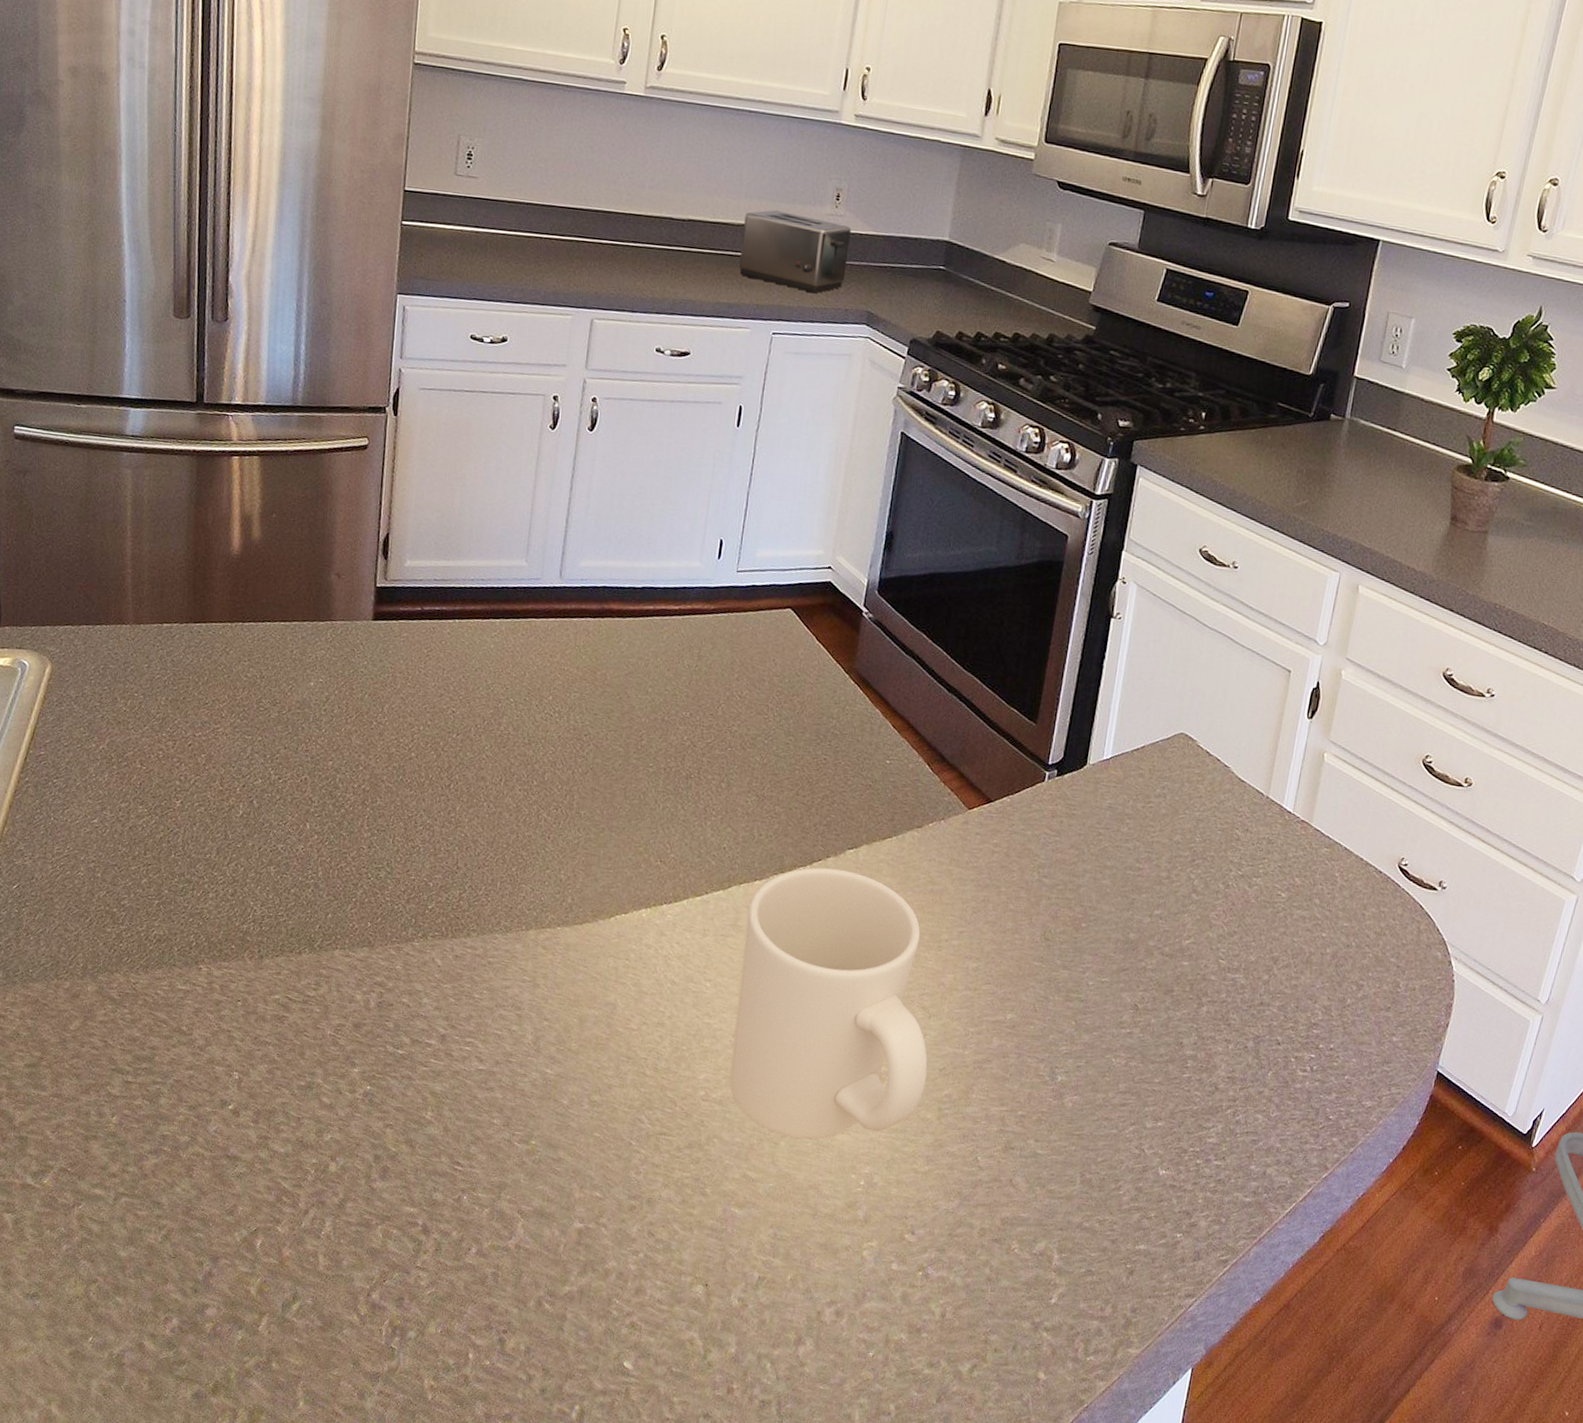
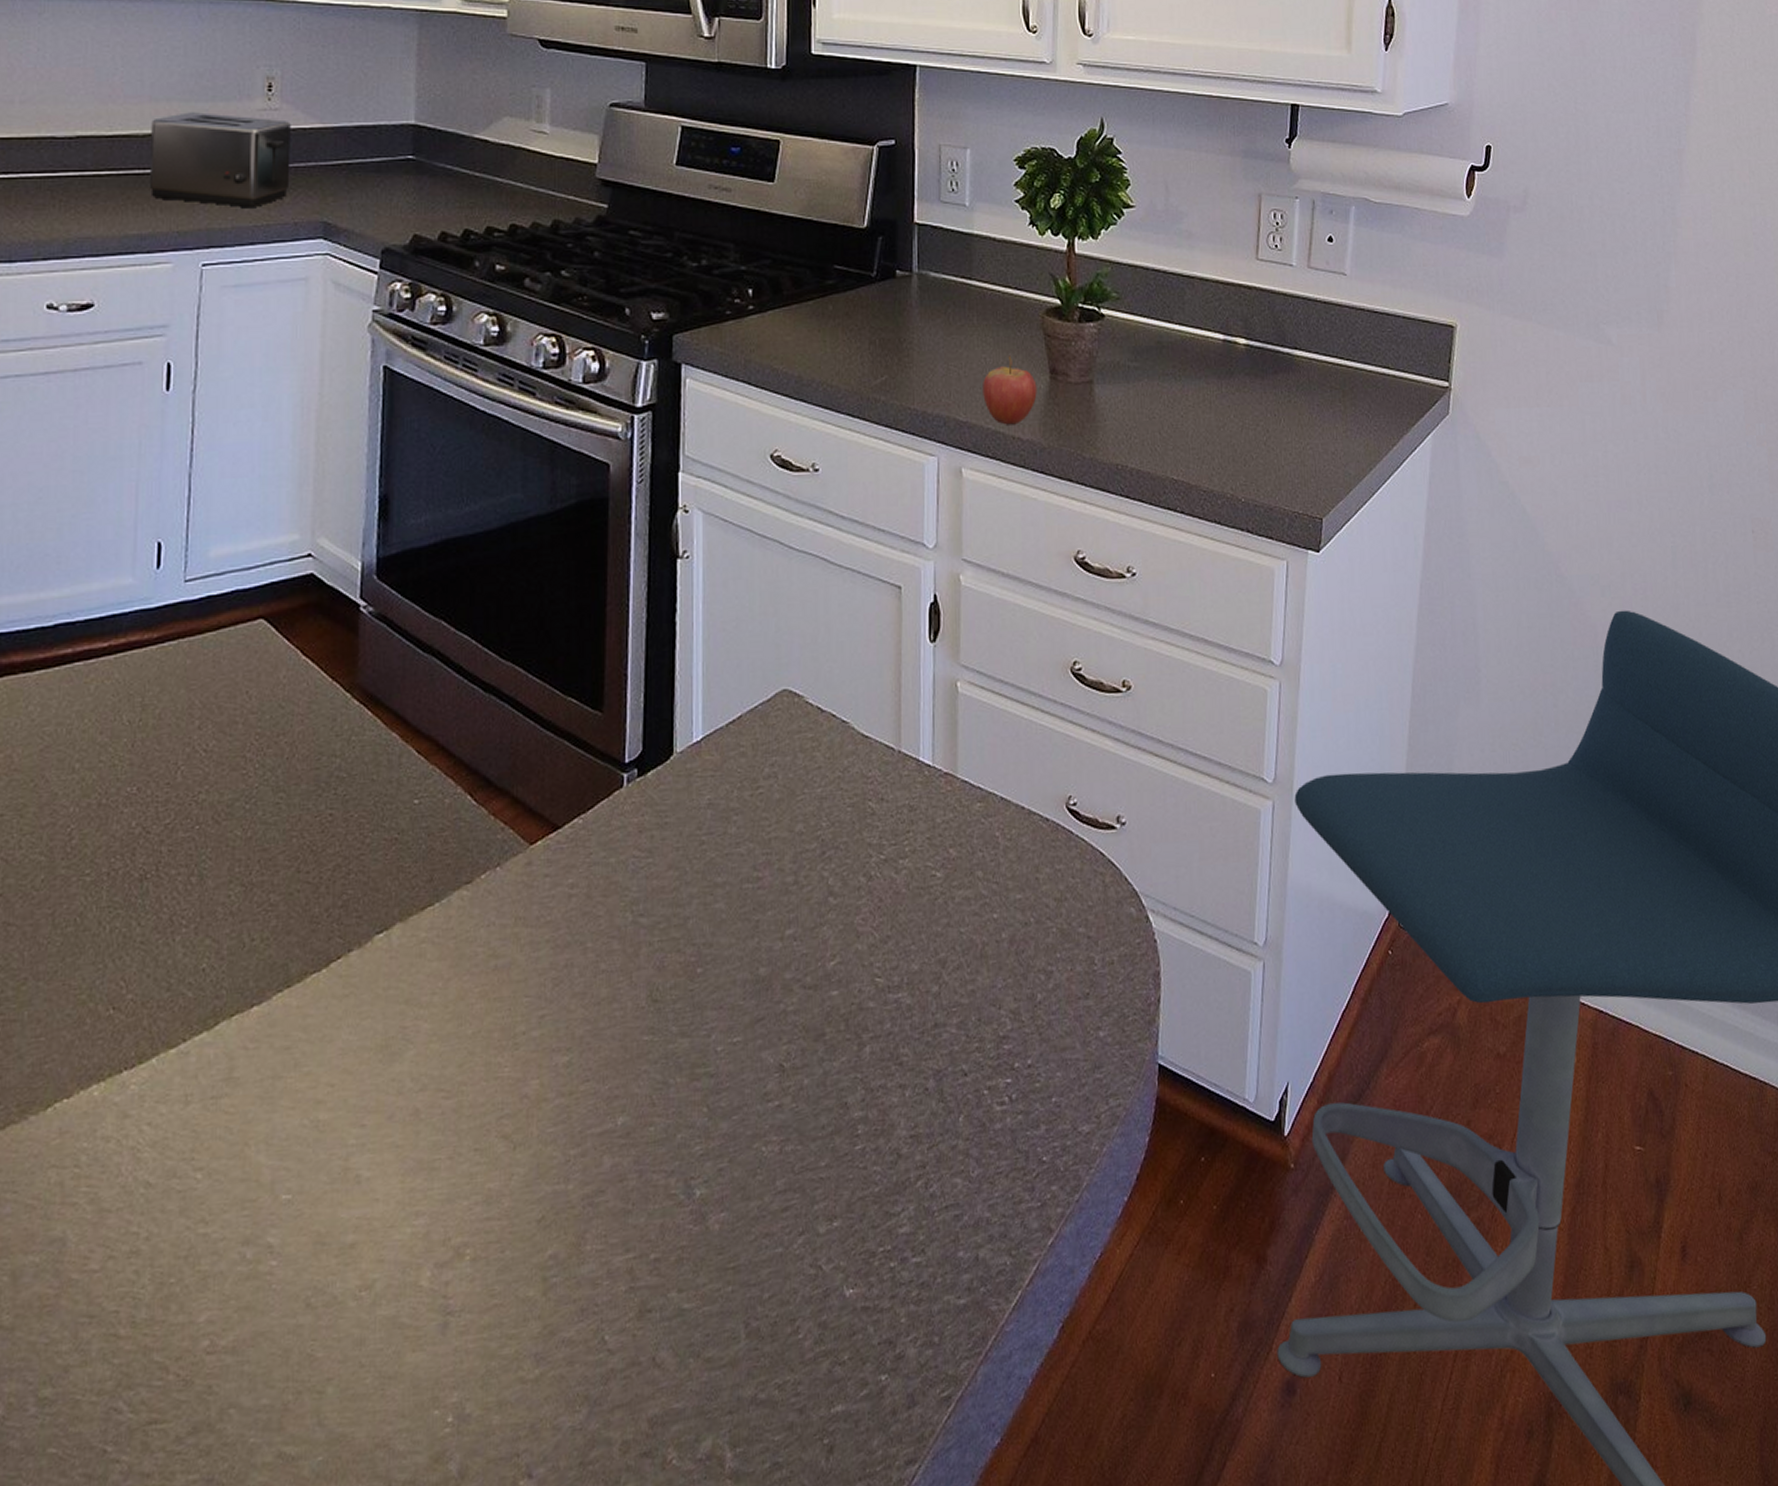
mug: present [729,867,928,1140] -> none [243,964,520,1379]
fruit: none [1388,499,1437,558] -> present [983,355,1037,425]

